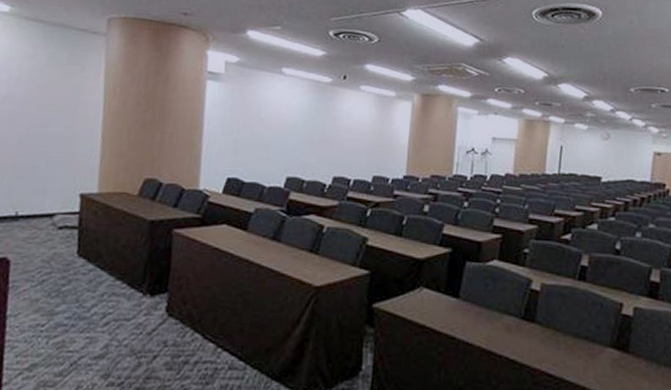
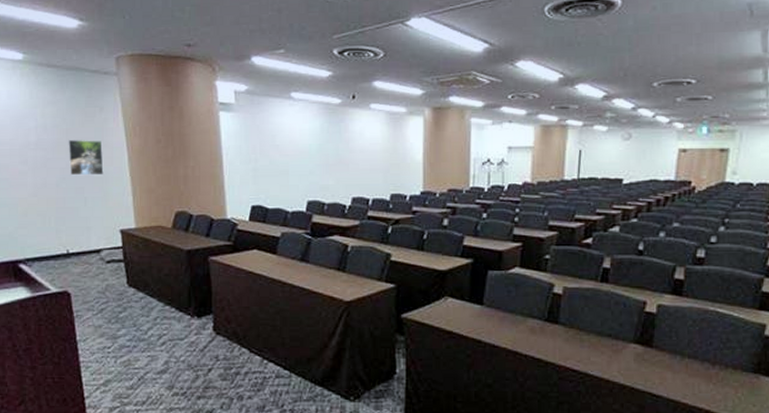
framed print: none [36,95,78,135] -> present [68,139,104,176]

